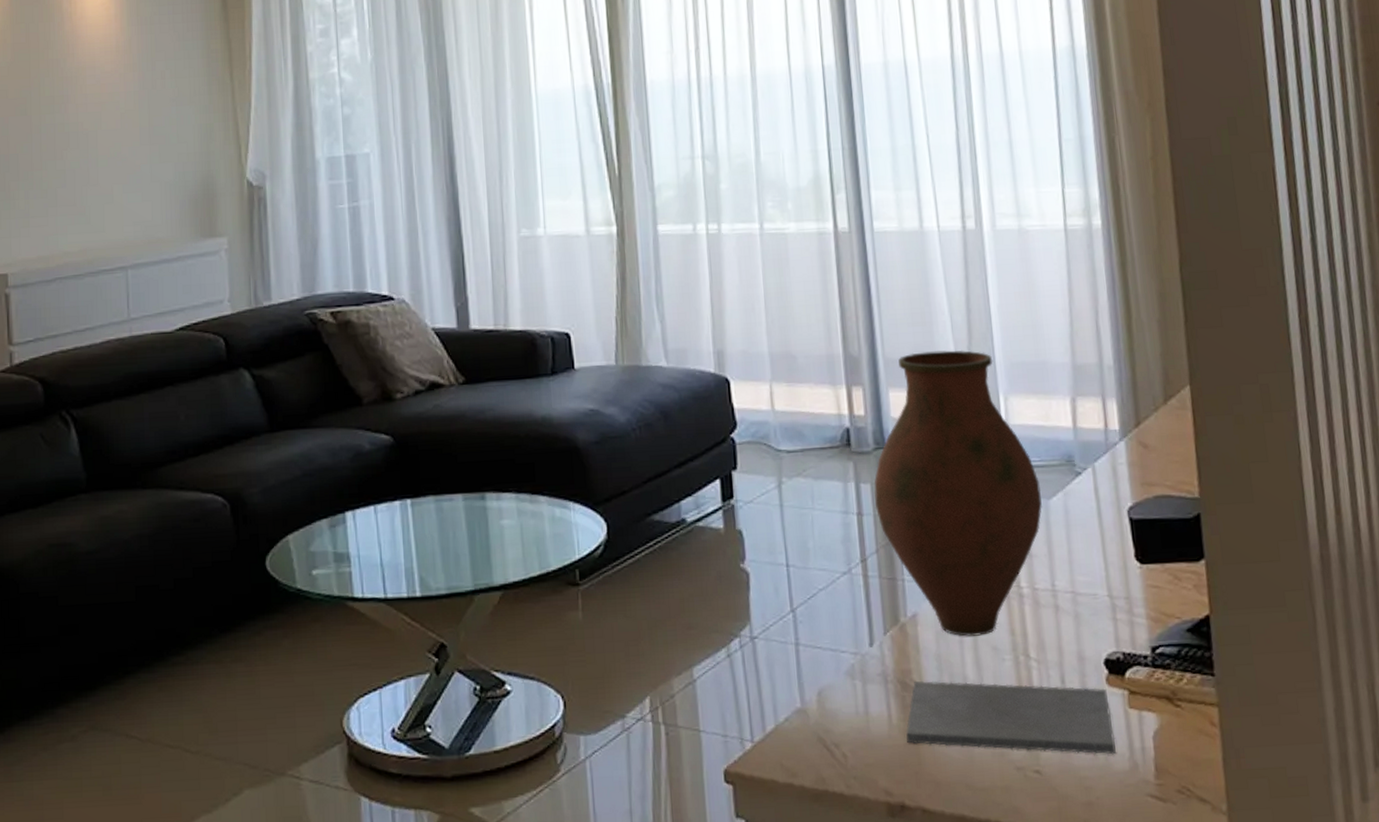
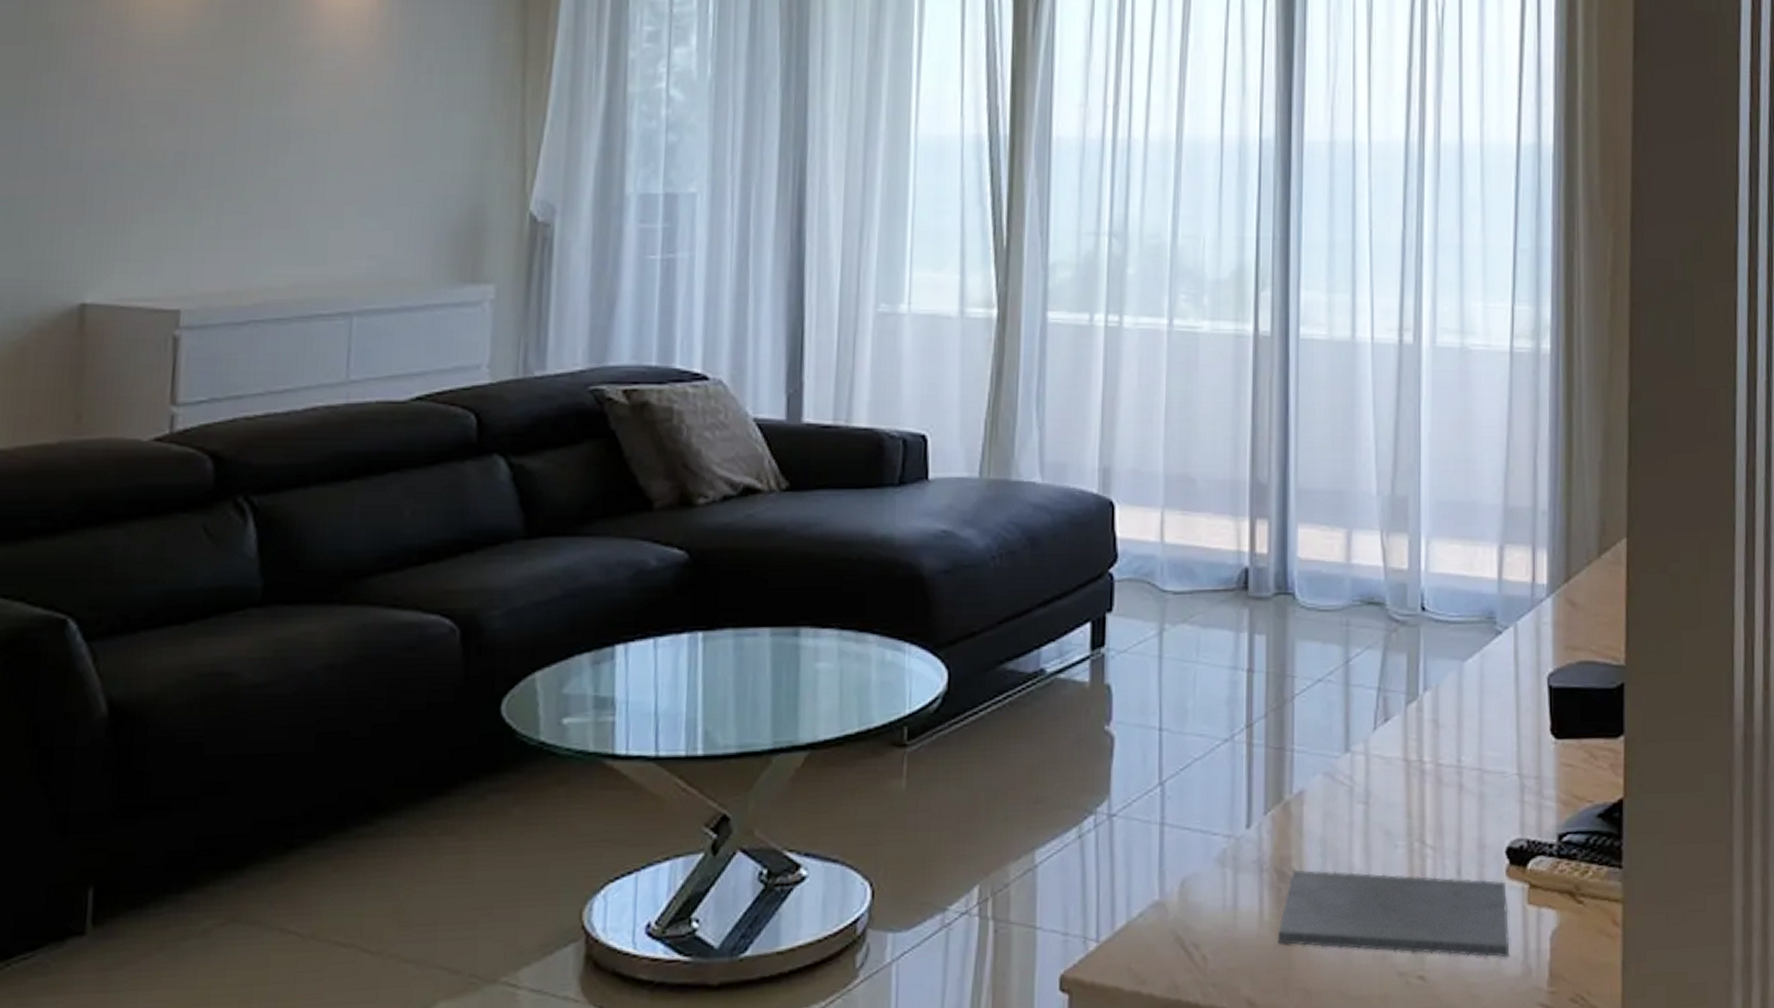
vase: present [874,349,1042,636] -> none [1268,483,1455,818]

